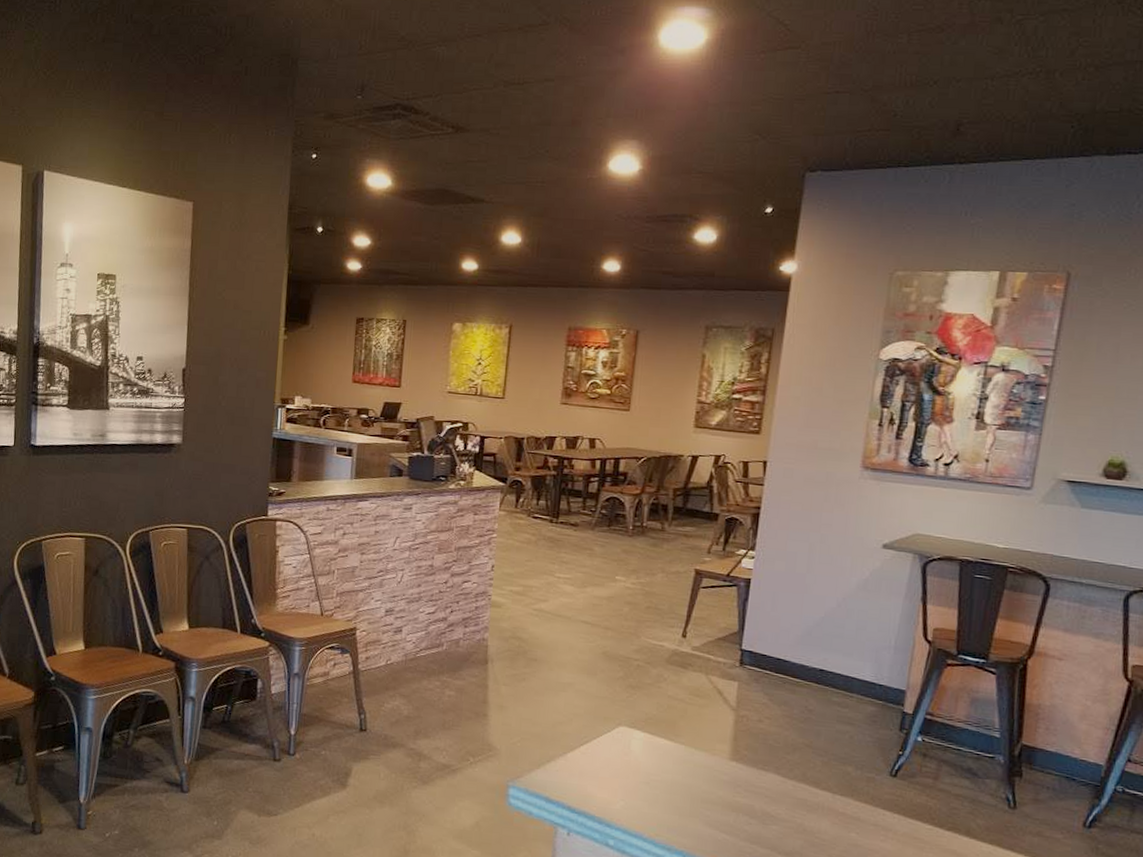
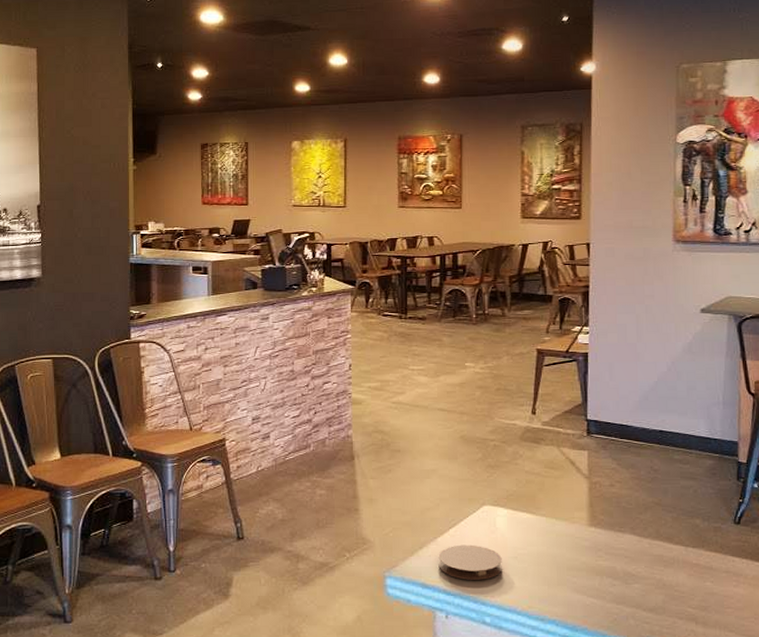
coaster: none [565,763,633,802] -> present [438,544,502,580]

